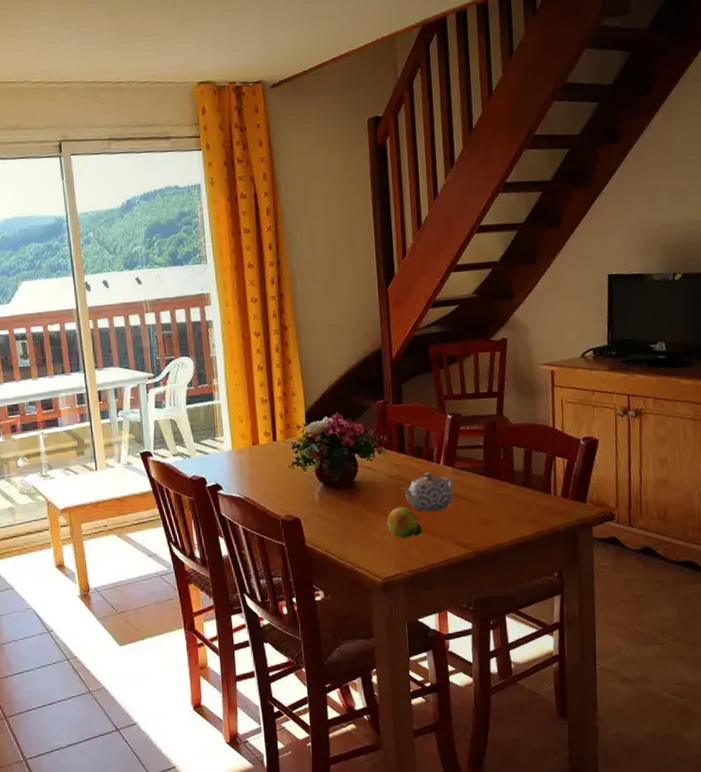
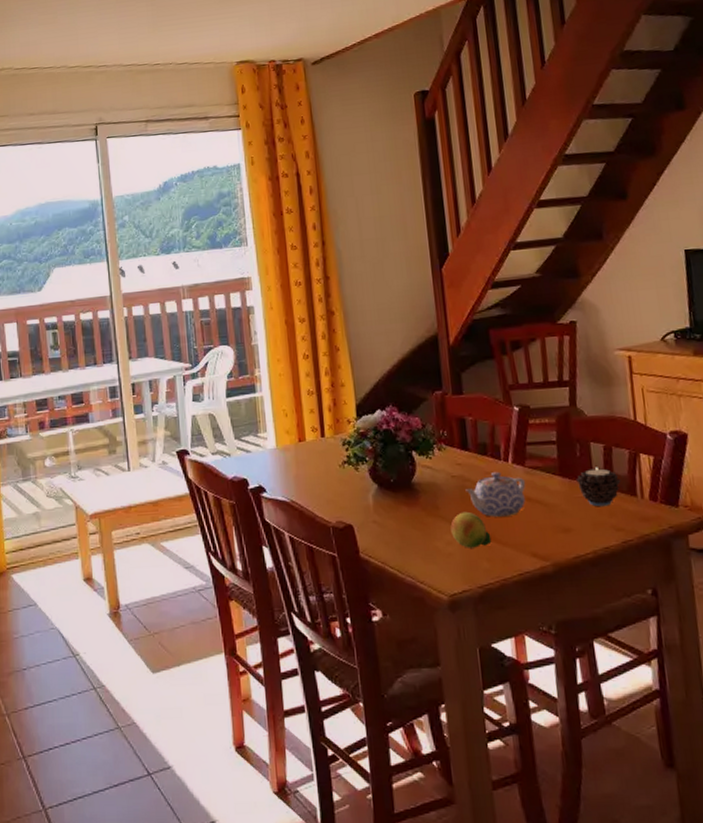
candle: none [499,468,538,503] -> present [576,467,621,507]

